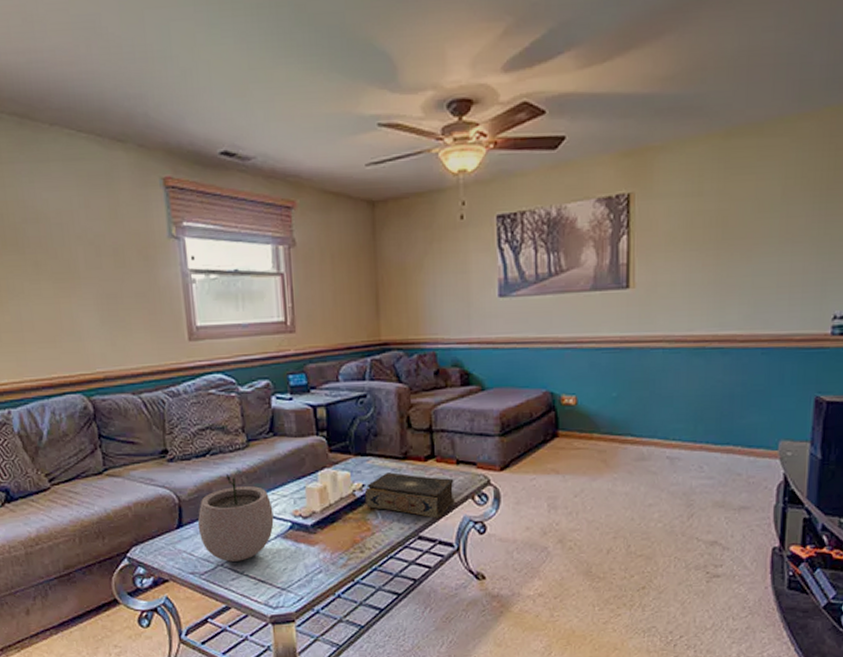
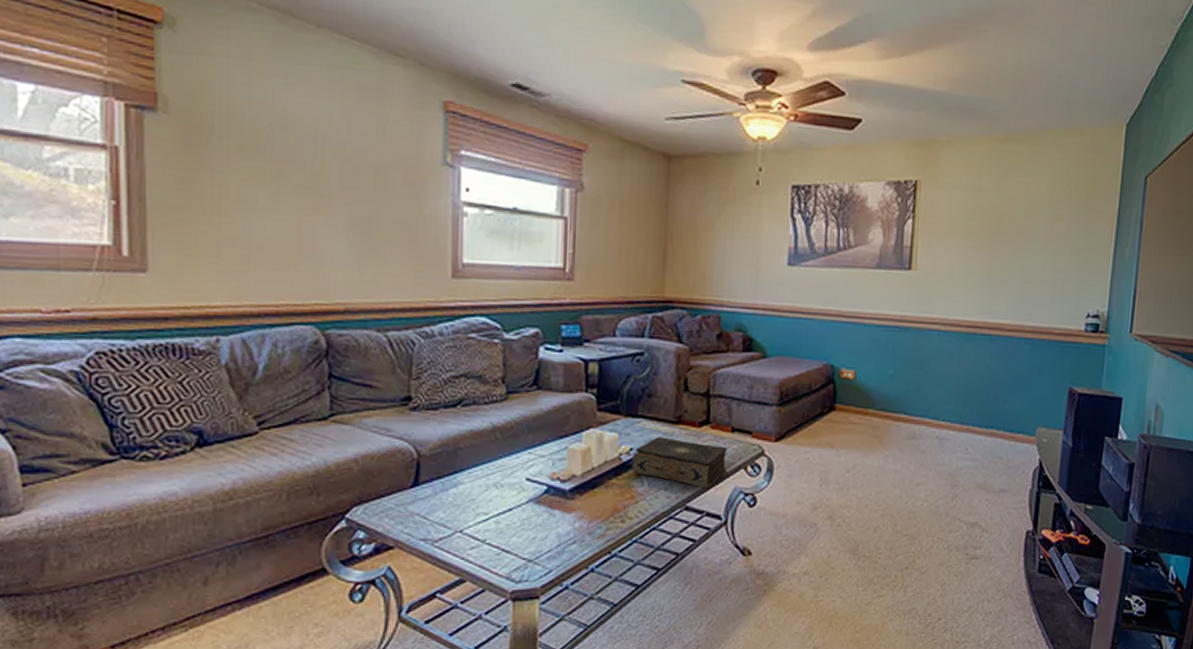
plant pot: present [197,470,274,562] -> none [437,425,528,528]

